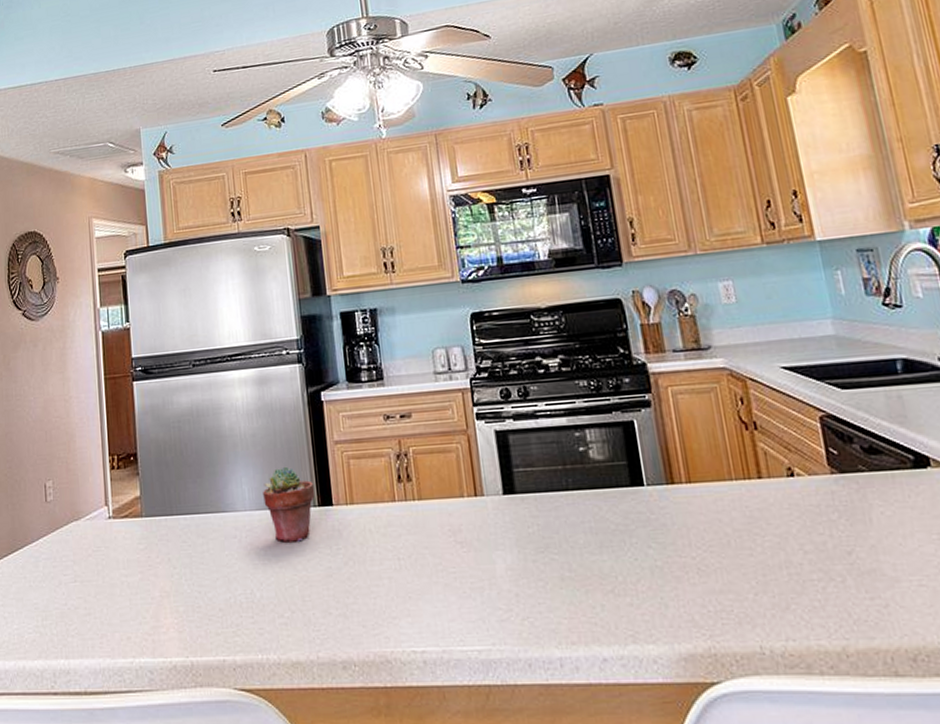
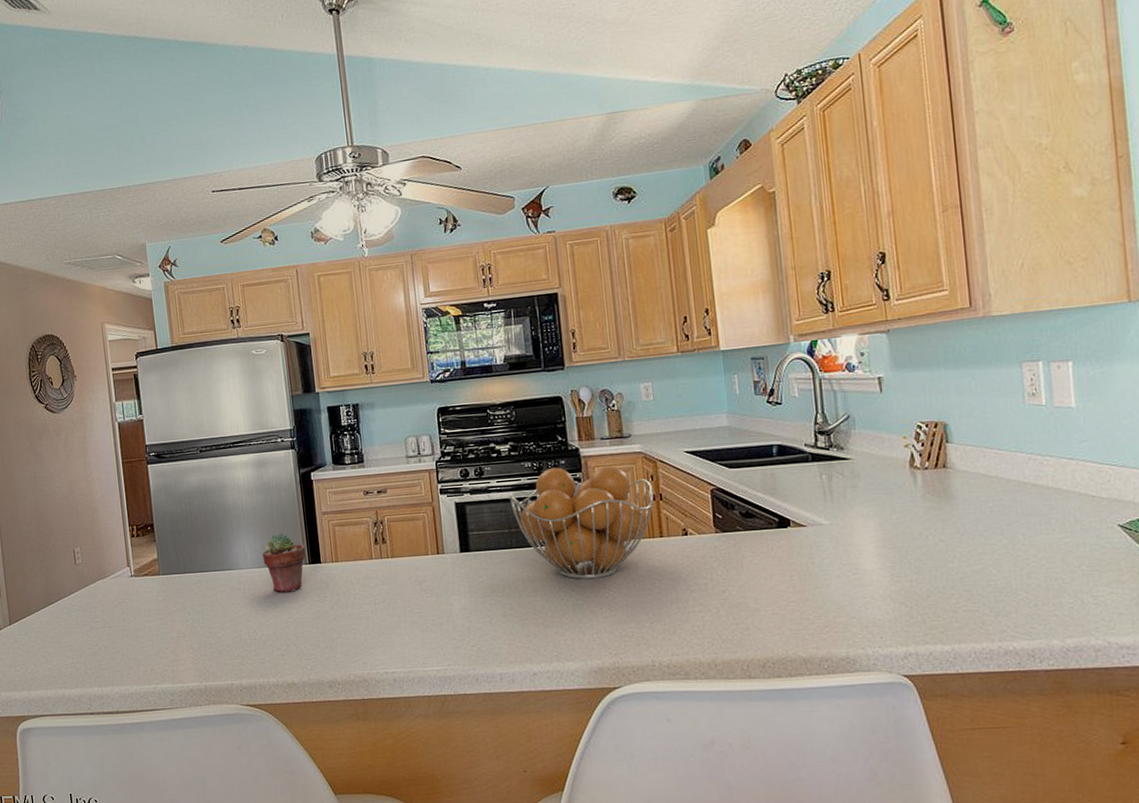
fruit basket: none [562,385,747,534] -> present [510,466,654,580]

